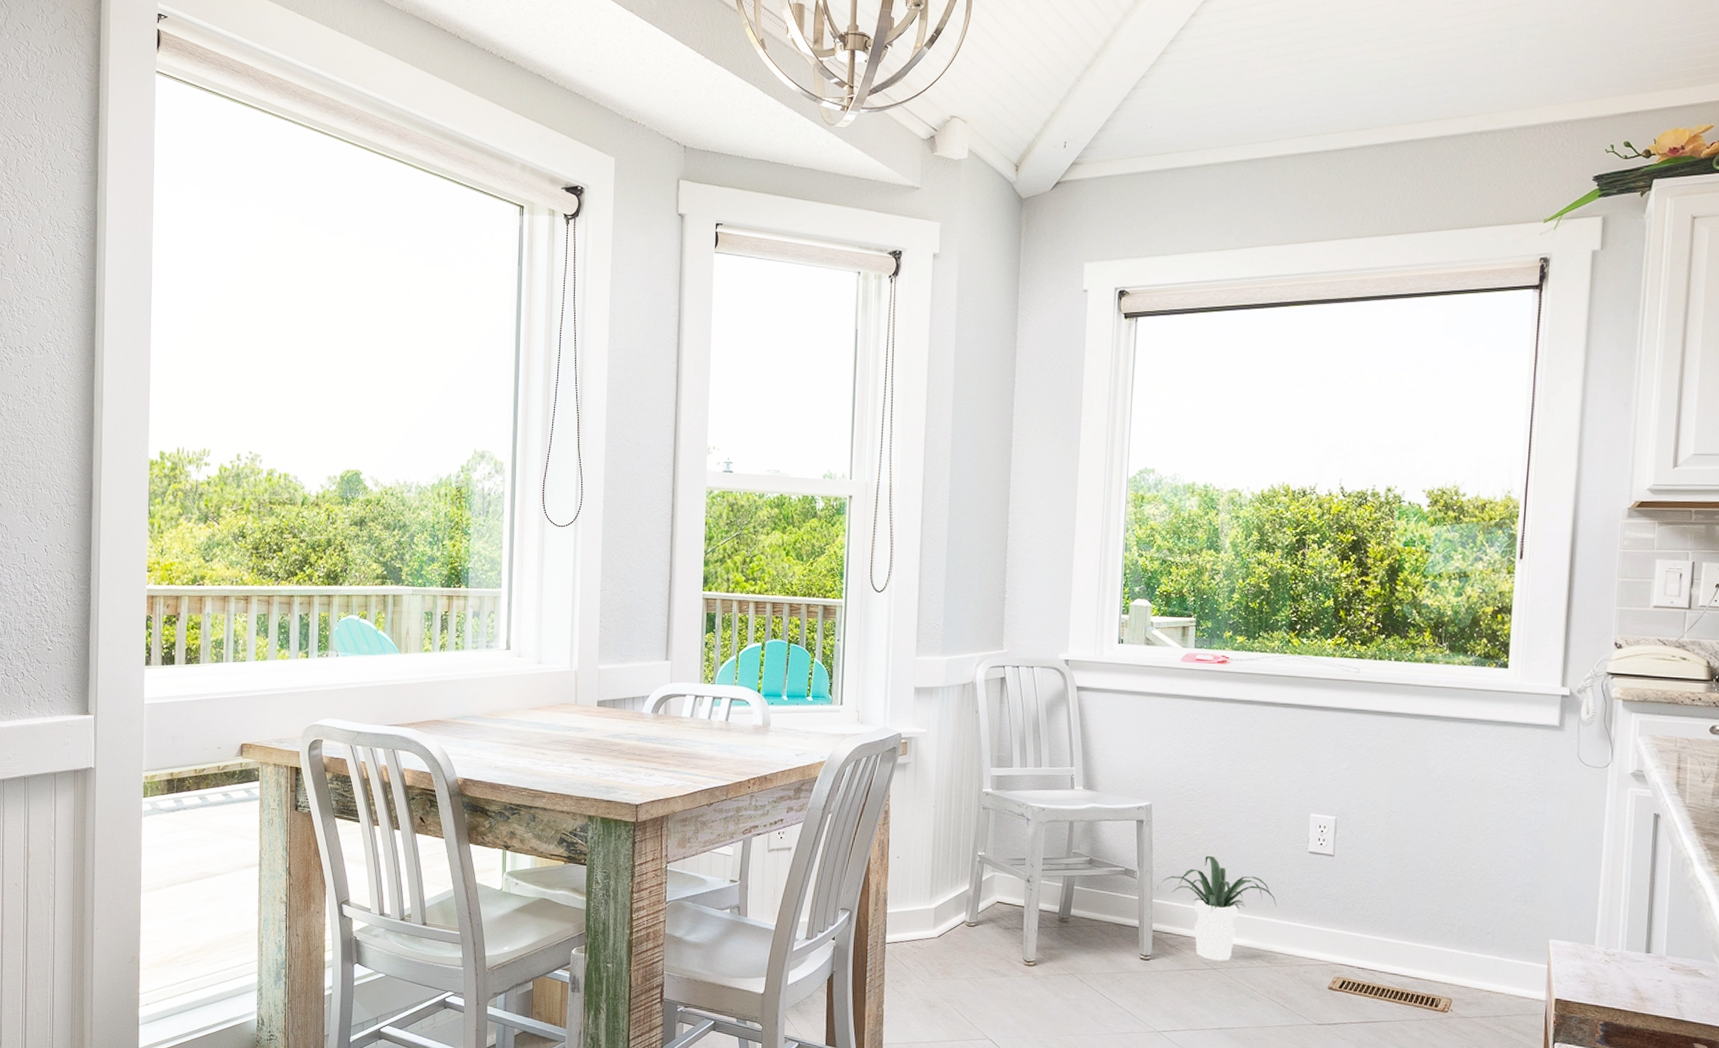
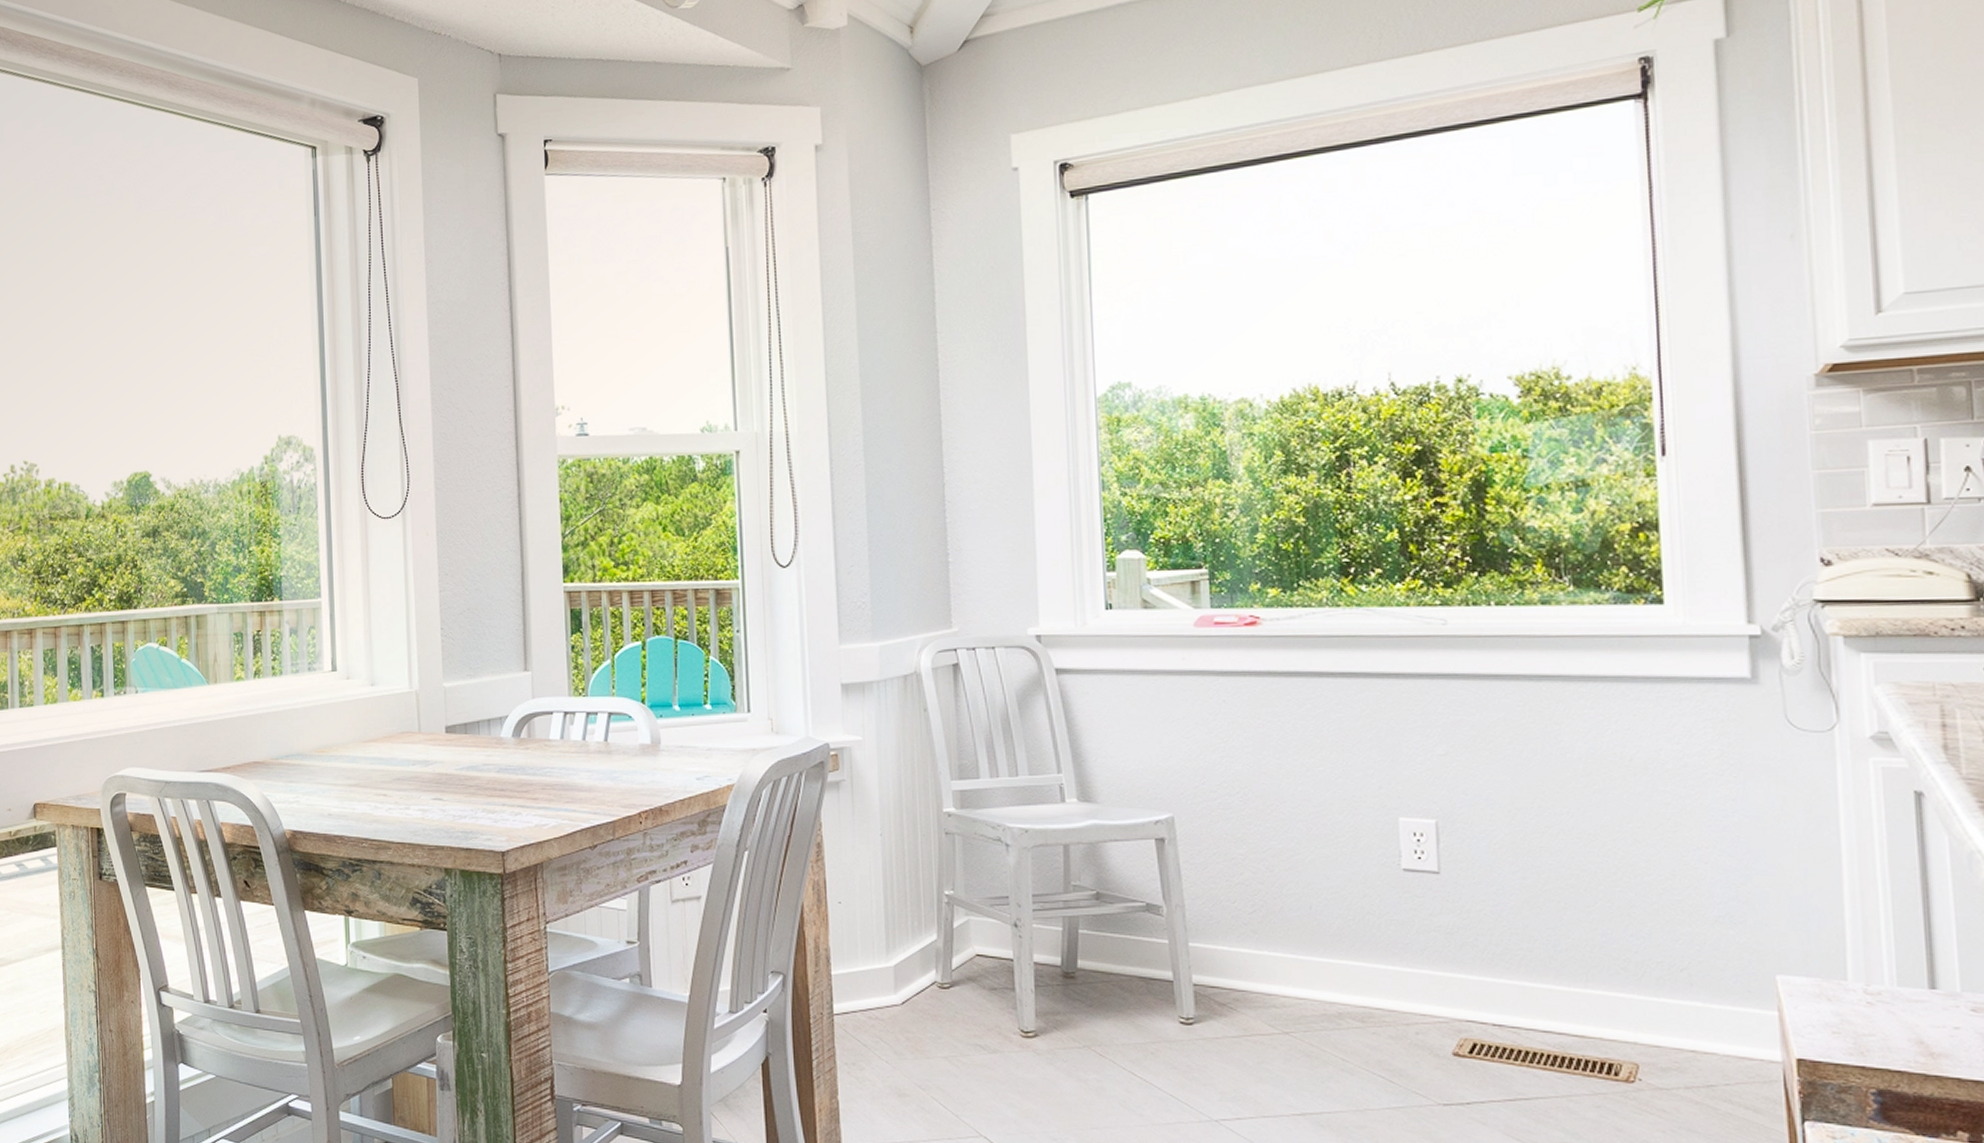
potted plant: present [1157,855,1277,961] -> none [1193,880,1365,1022]

